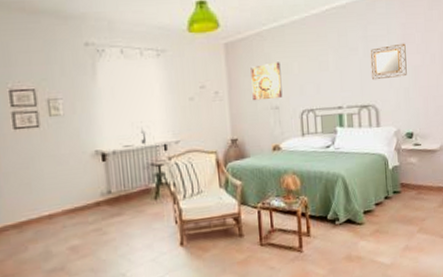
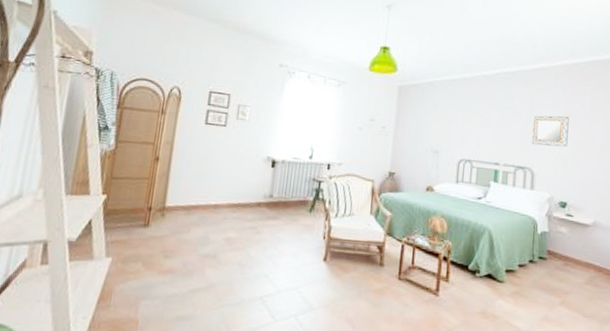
wall art: present [250,62,283,101] -> none [415,110,447,144]

